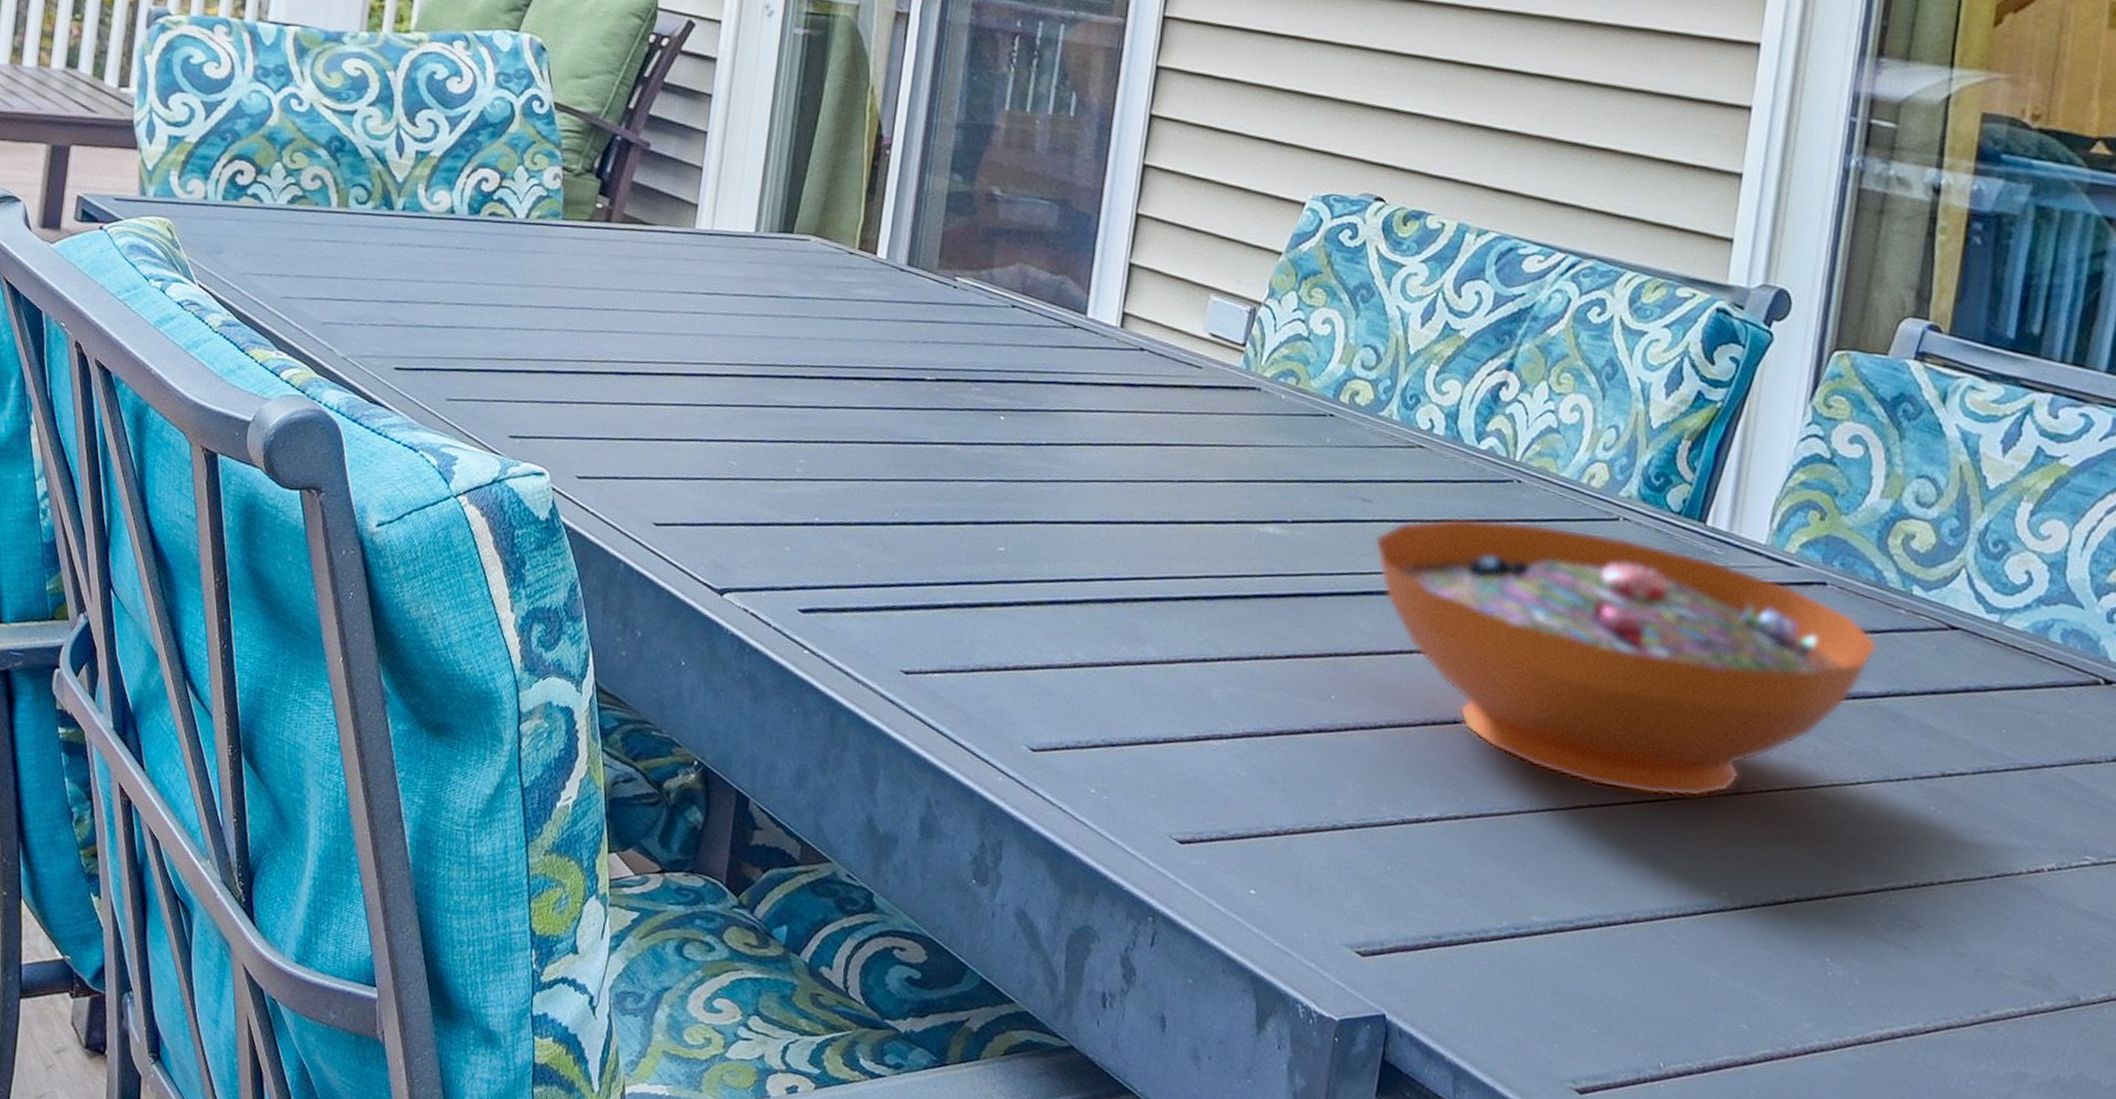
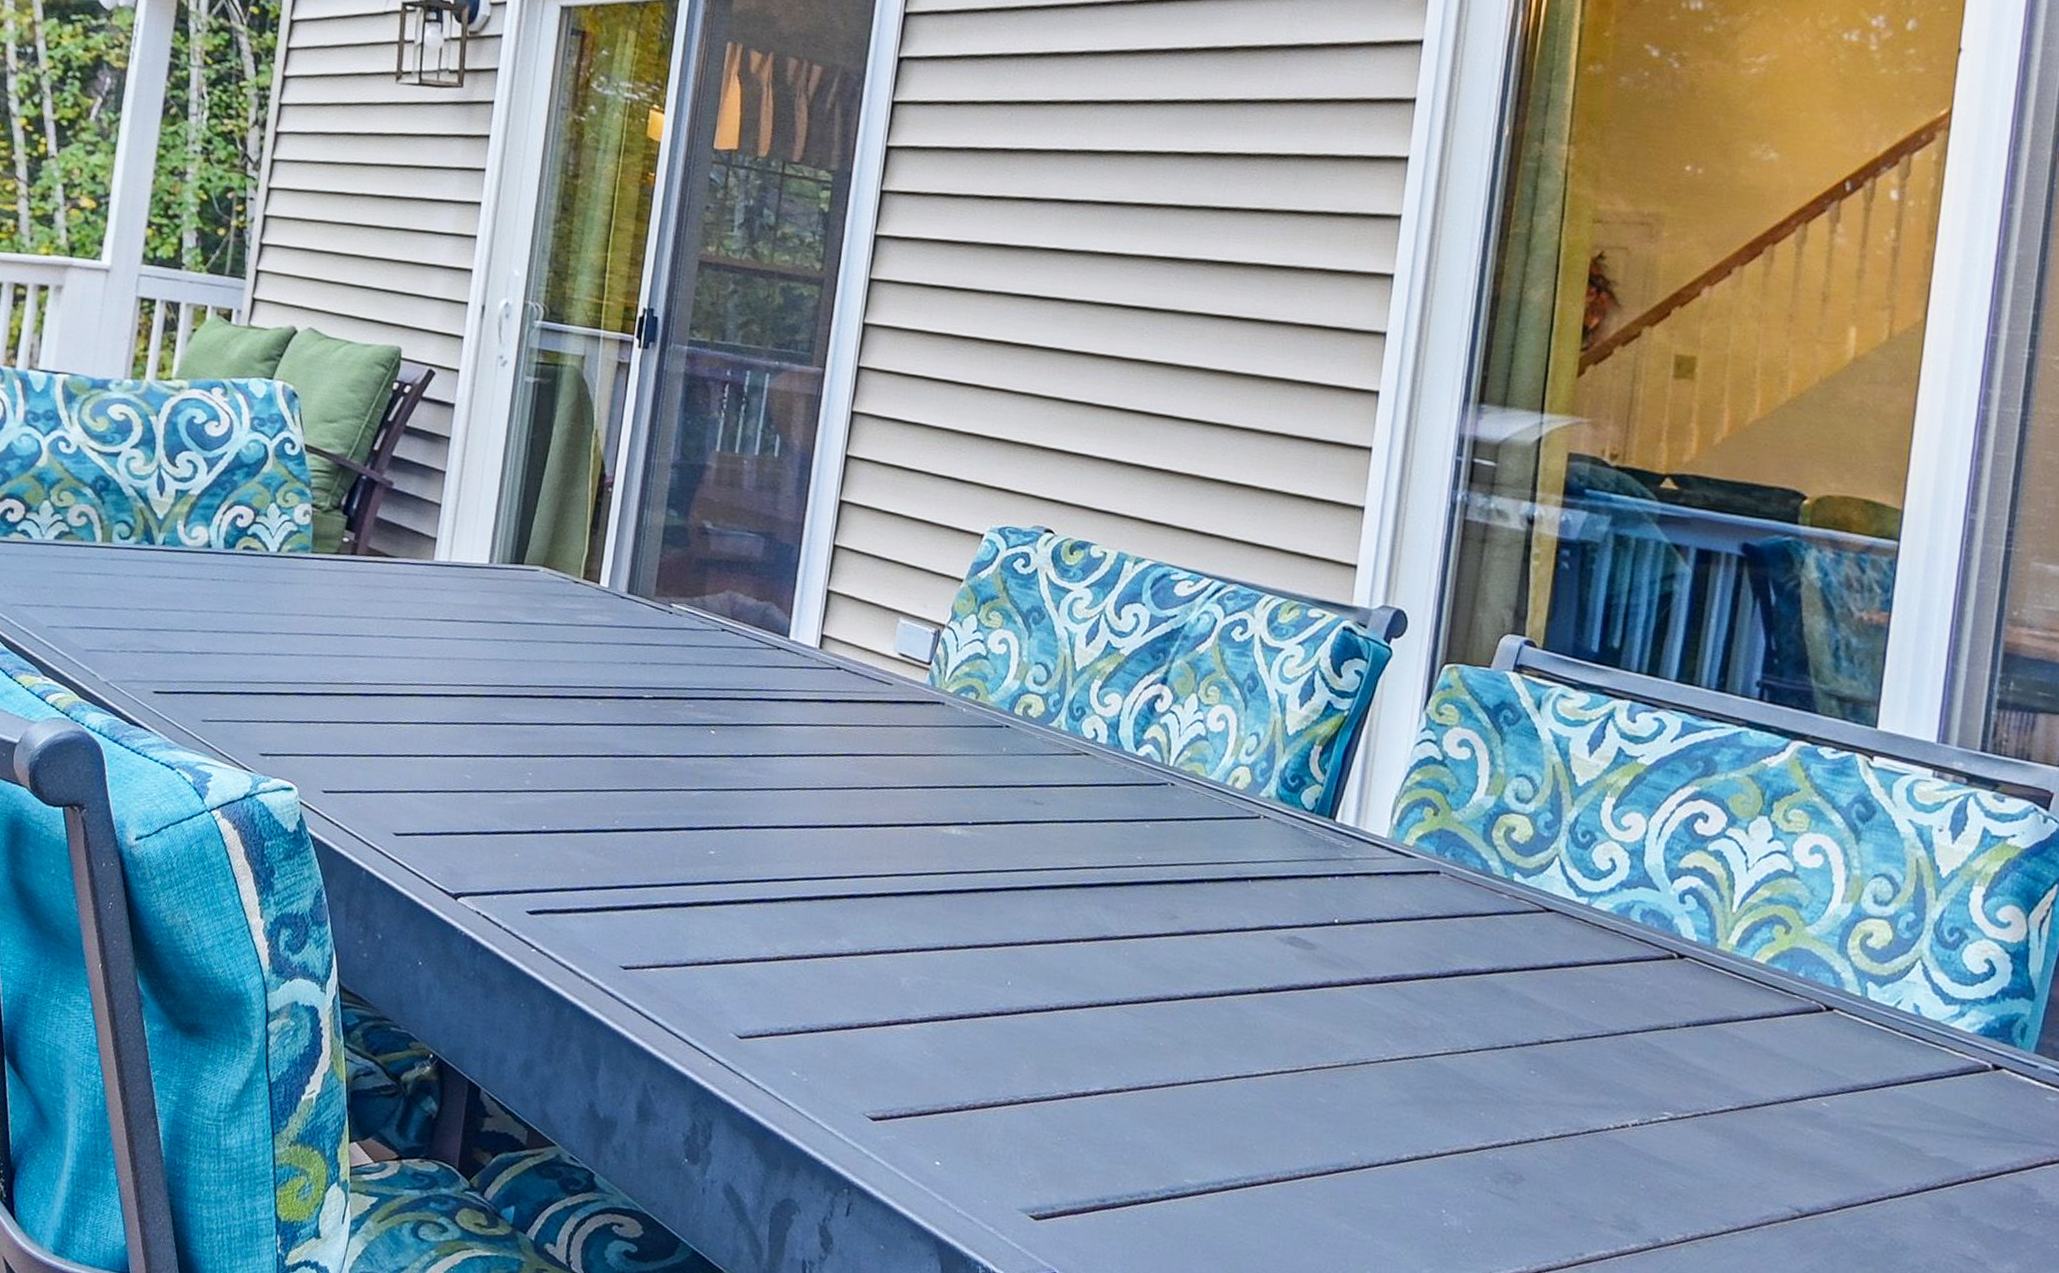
decorative bowl: present [1374,517,1879,798] -> none [1045,817,1485,1068]

